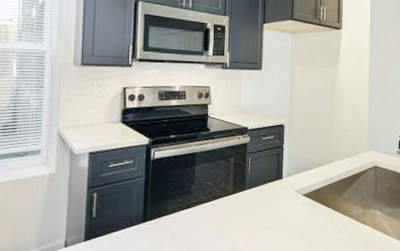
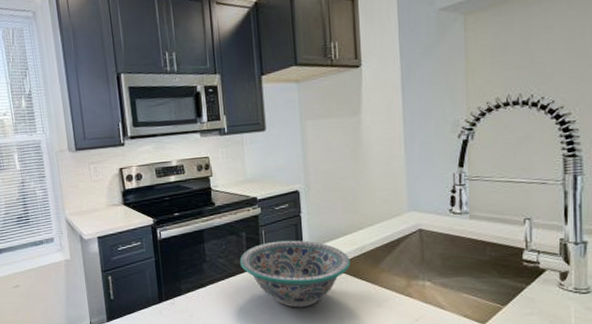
decorative bowl: none [225,168,320,231] -> present [239,240,350,308]

